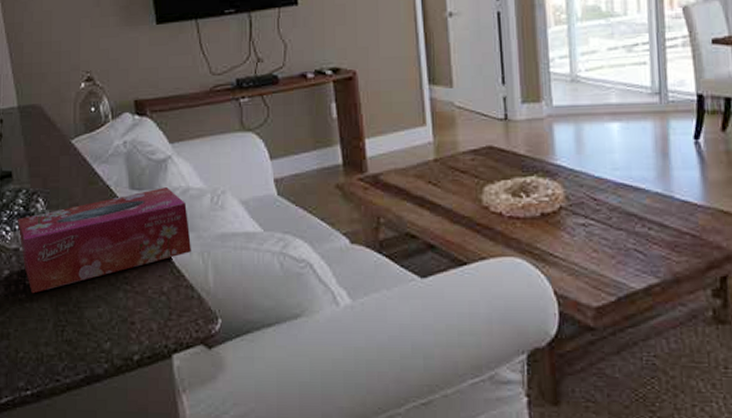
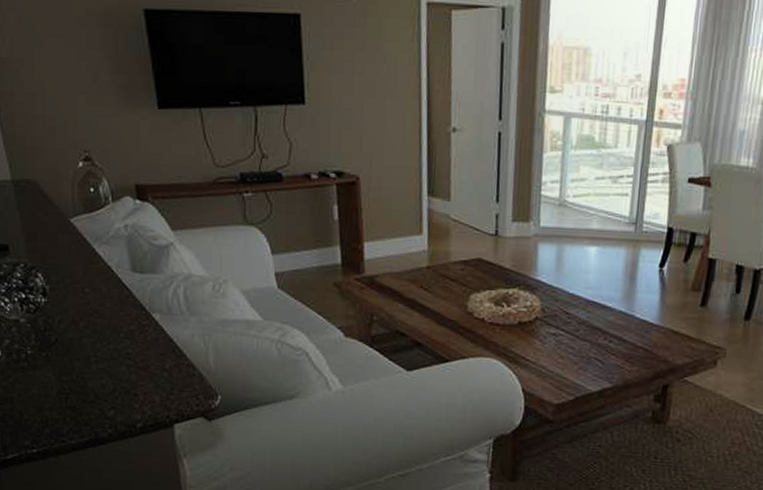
tissue box: present [18,187,192,294] -> none [17,272,194,363]

